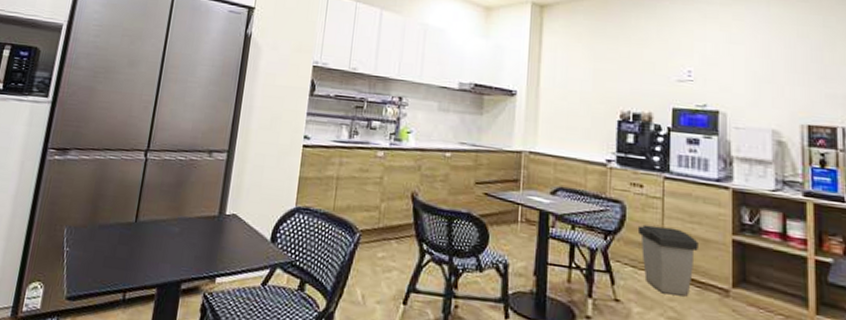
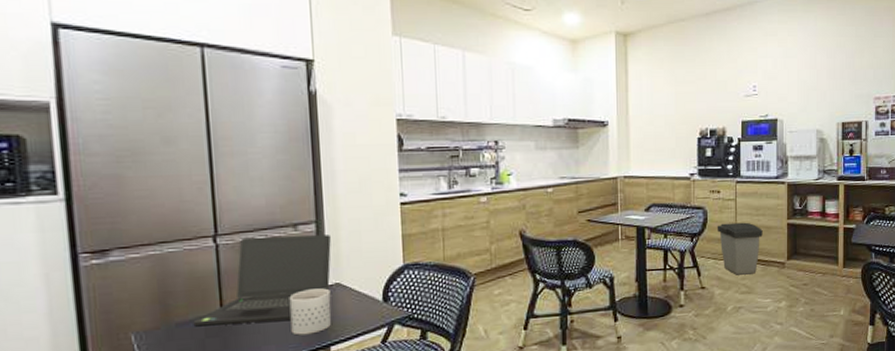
laptop: none [112,156,237,242] -> present [193,235,331,327]
mug: none [186,215,227,261] -> present [289,288,332,336]

